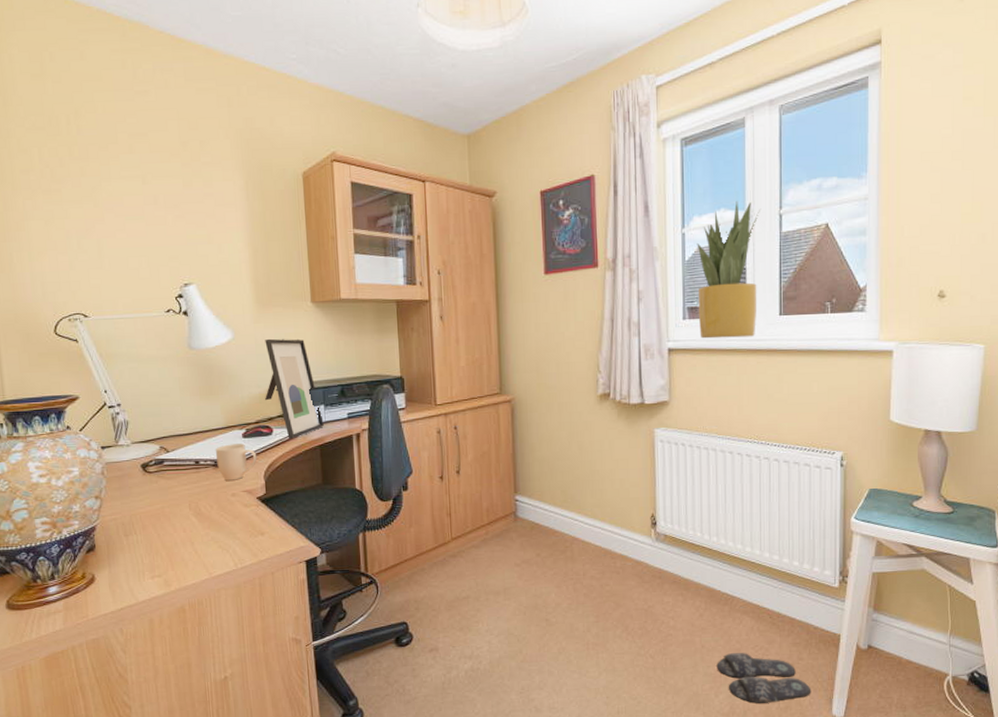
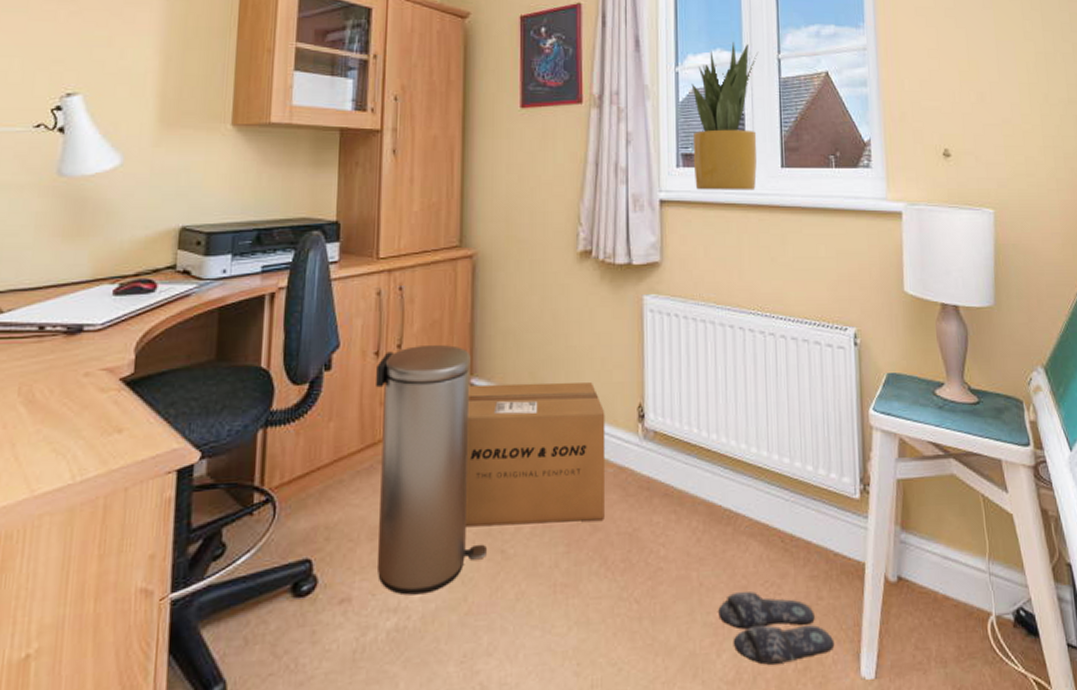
mug: present [215,443,257,481] -> none [70,303,130,354]
picture frame: present [265,338,324,439] -> none [153,167,228,299]
pedal bin: none [442,471,535,648] -> present [376,345,487,595]
box: none [514,498,625,603] -> present [464,382,606,527]

